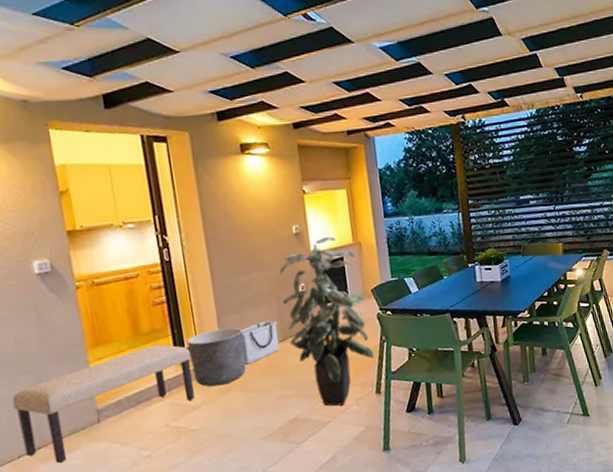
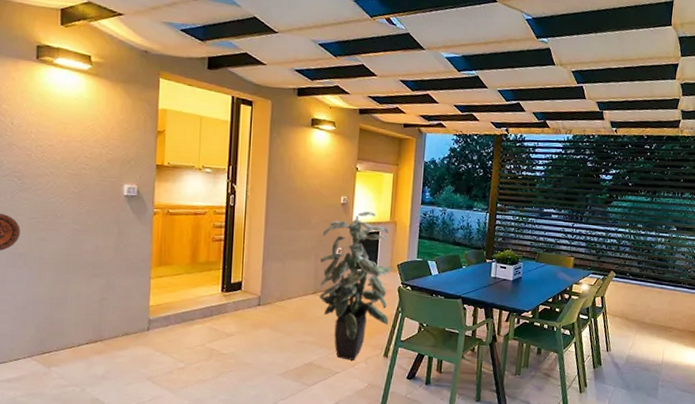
bench: present [12,344,195,463] -> none [83,275,235,357]
planter: present [187,327,247,387] -> none [233,272,281,321]
storage bin: present [241,320,280,365] -> none [277,273,312,308]

